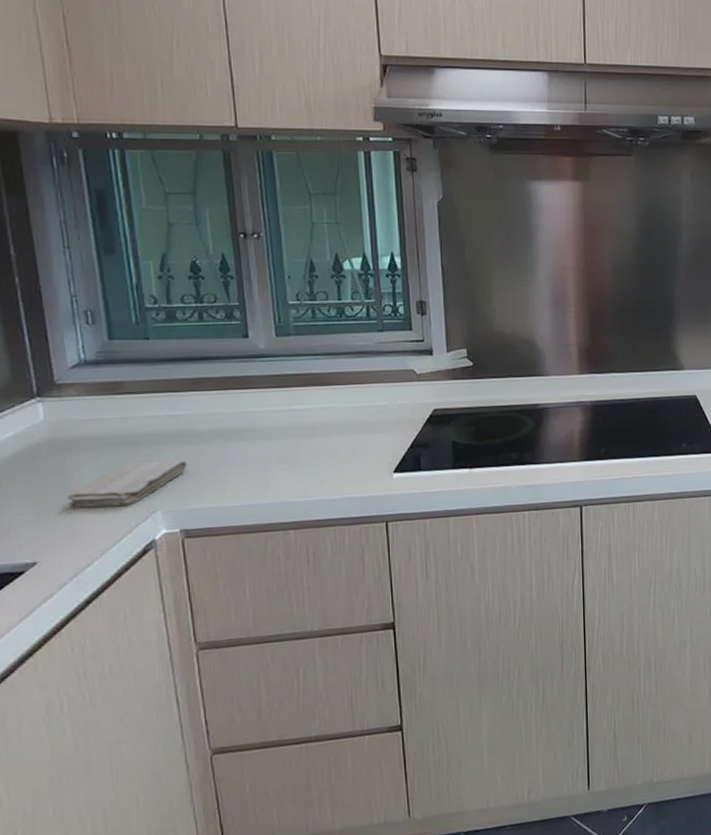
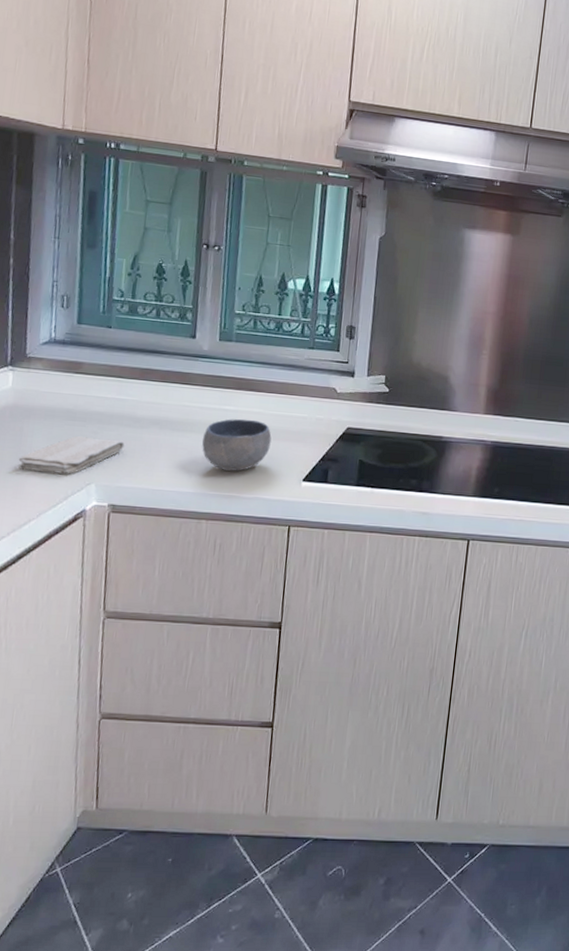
bowl: none [275,416,352,475] -> present [202,418,272,471]

